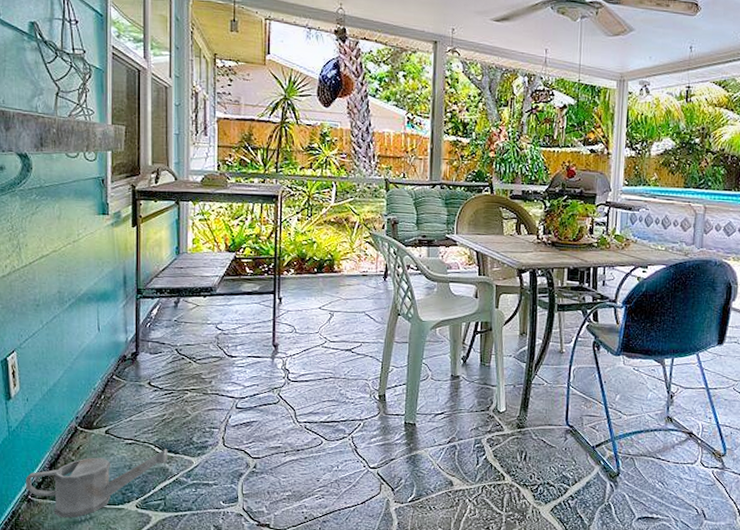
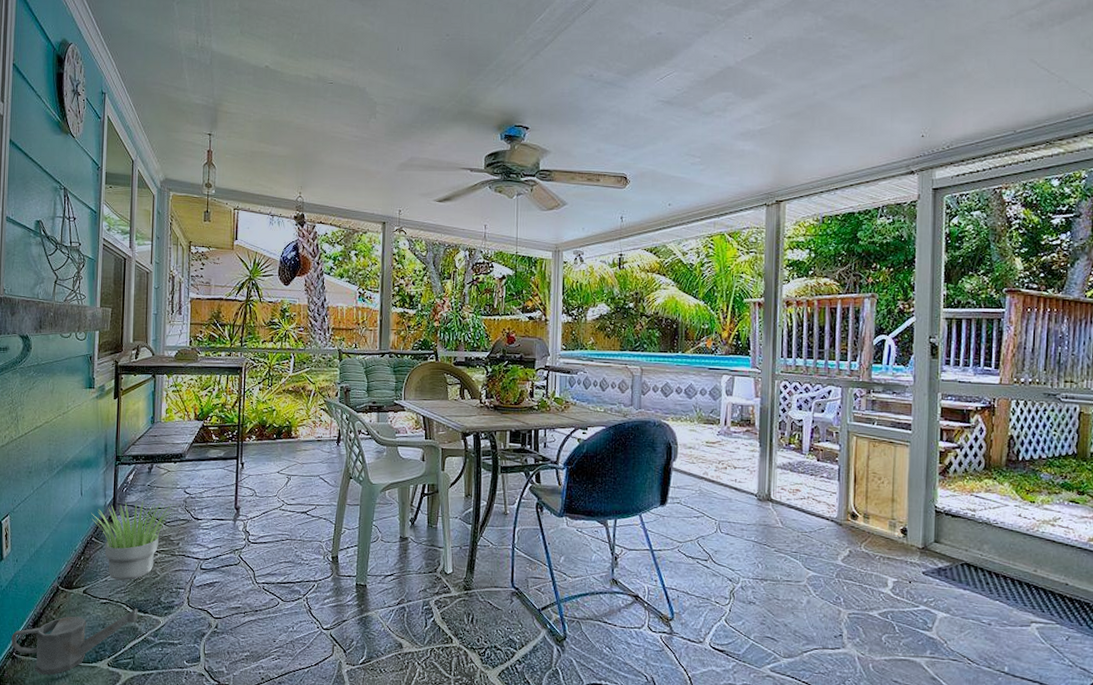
potted plant: none [111,335,206,420] -> present [91,499,175,580]

